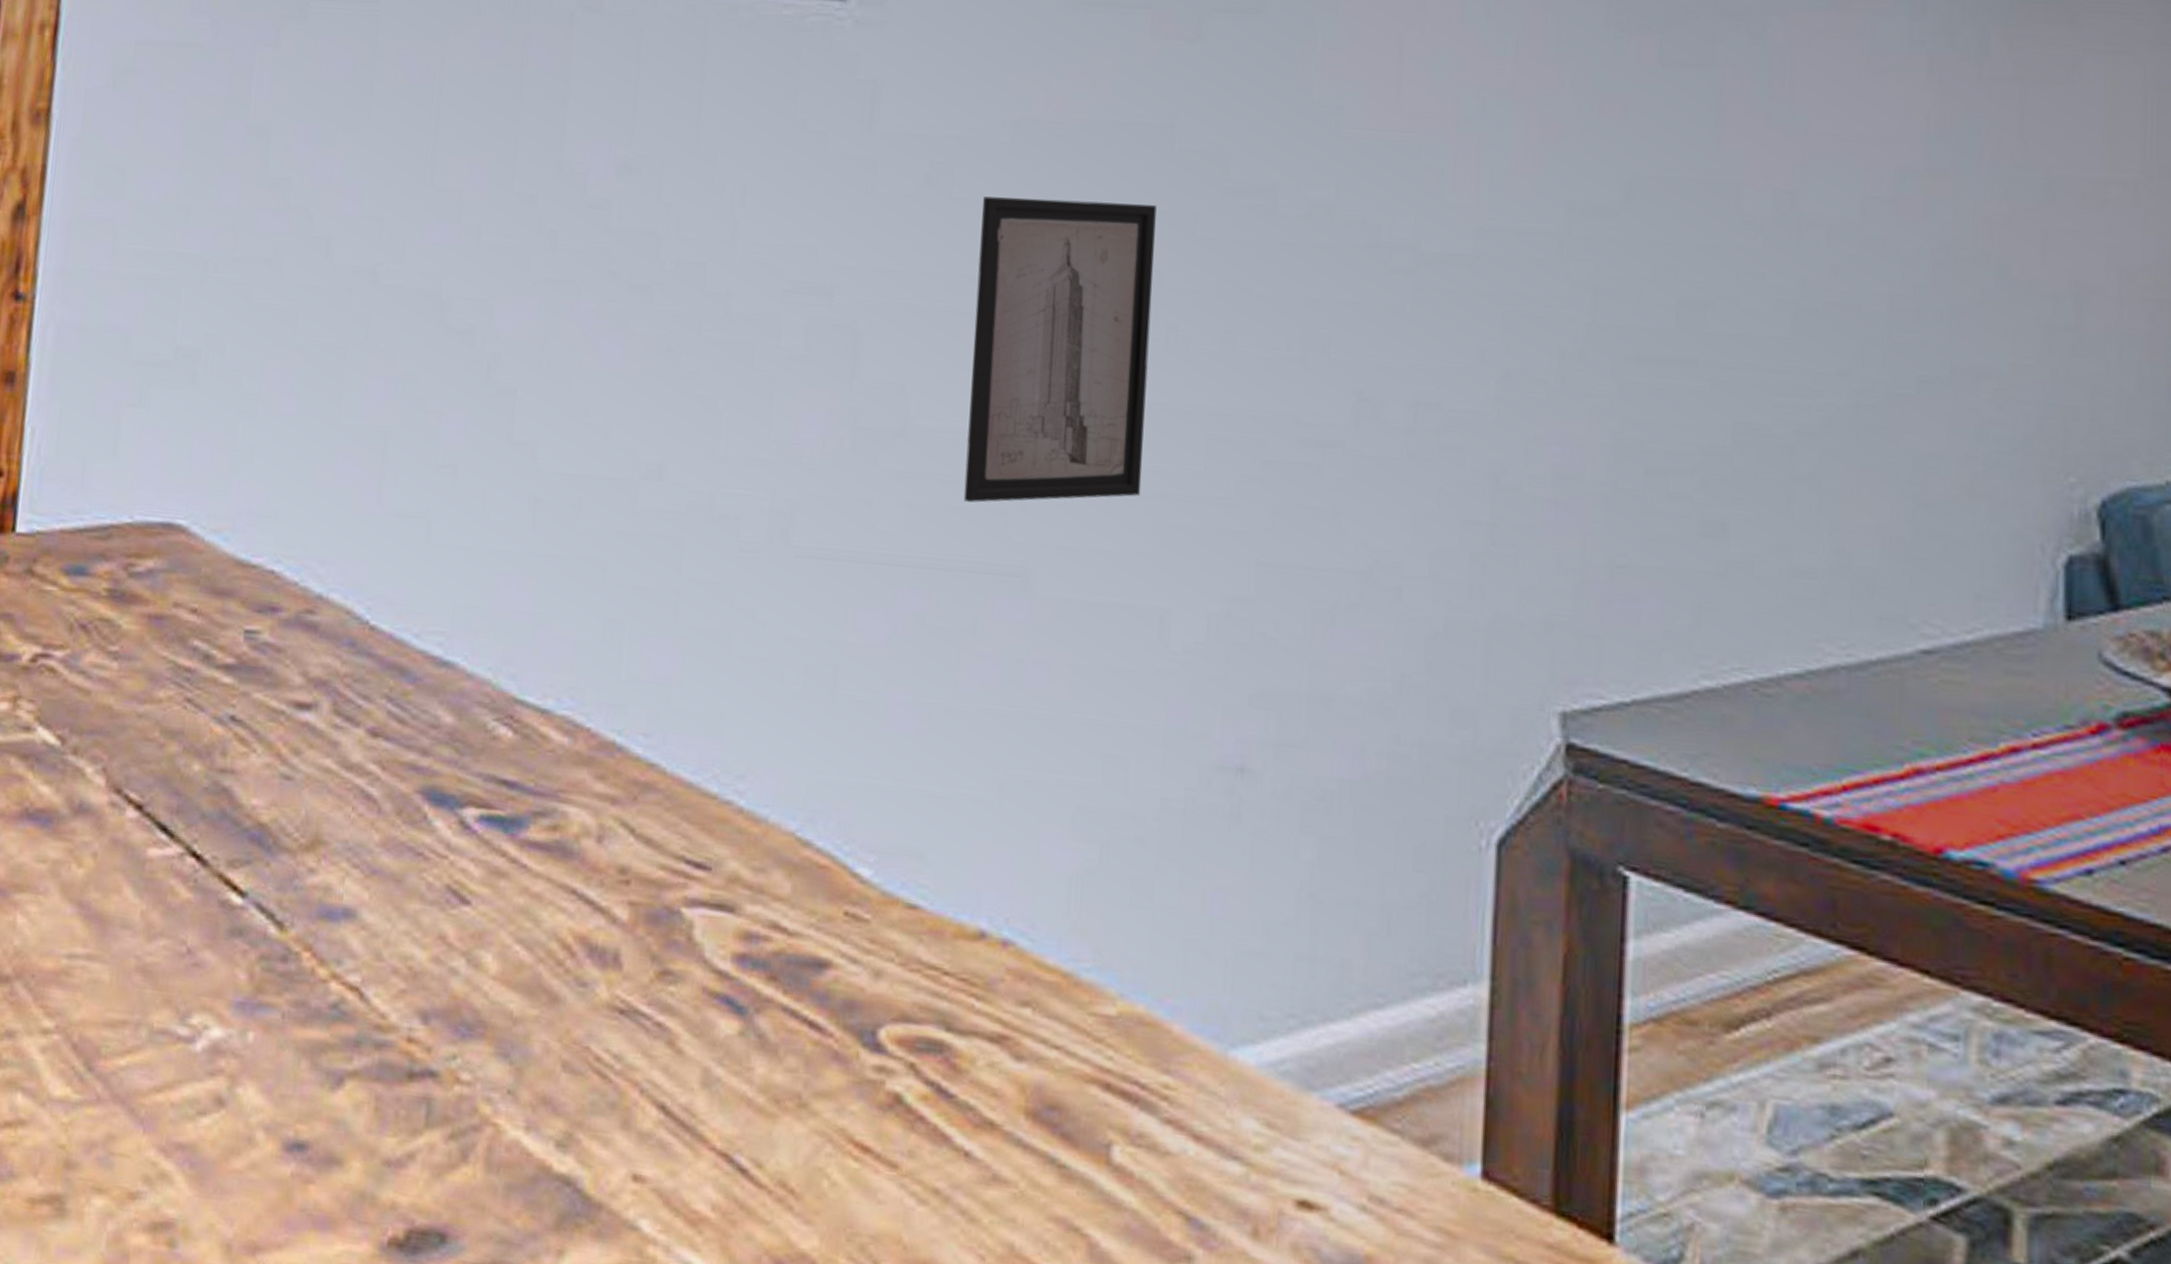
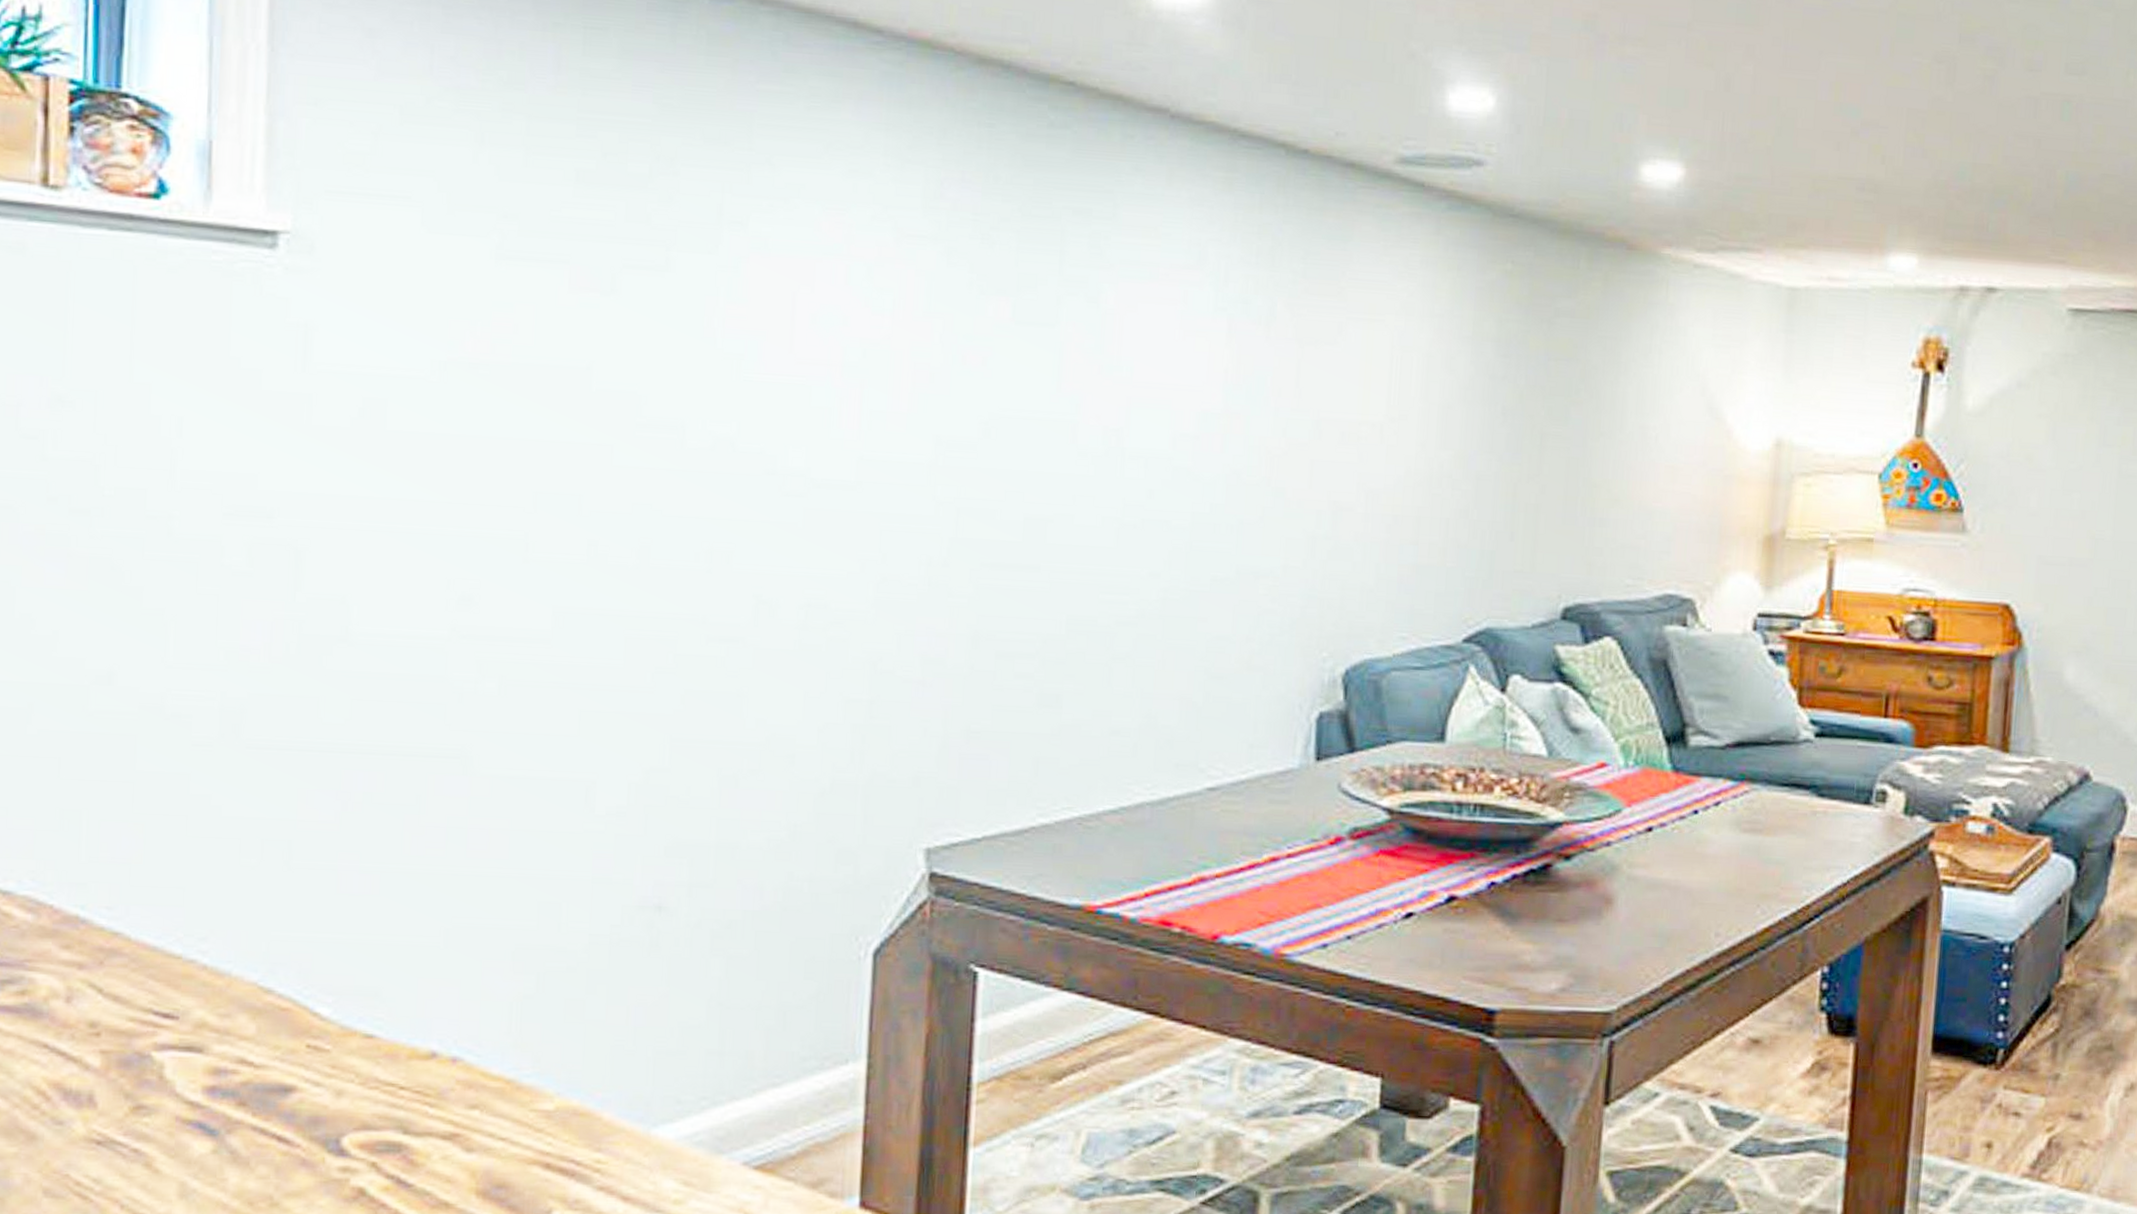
wall art: present [963,196,1157,503] -> none [405,429,577,697]

